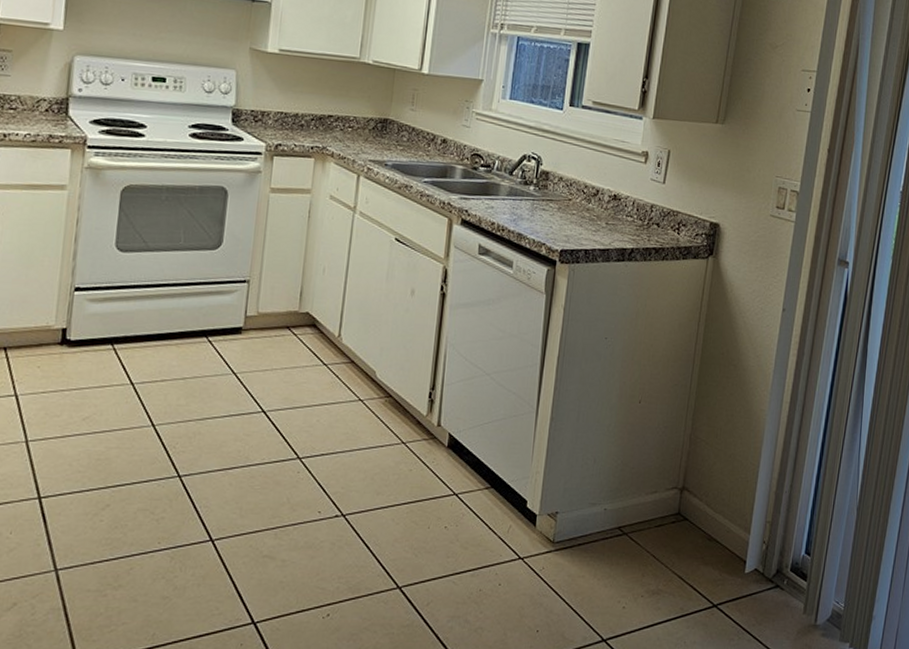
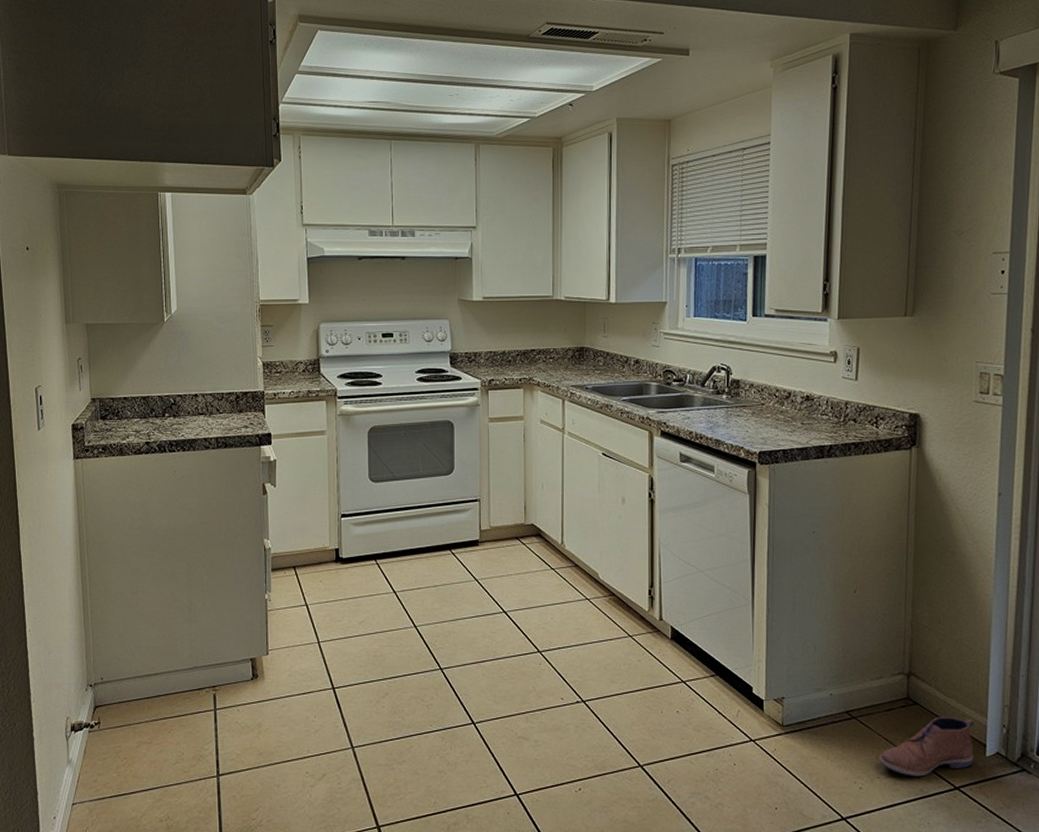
shoe: none [645,532,738,595] -> present [879,716,974,777]

